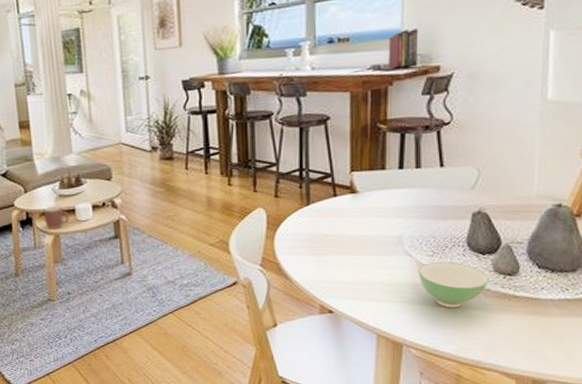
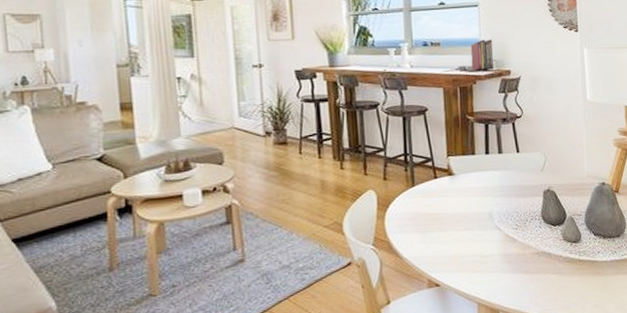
mug: present [44,206,70,229] -> none [146,192,176,217]
bowl: present [418,261,490,308] -> none [506,233,561,275]

